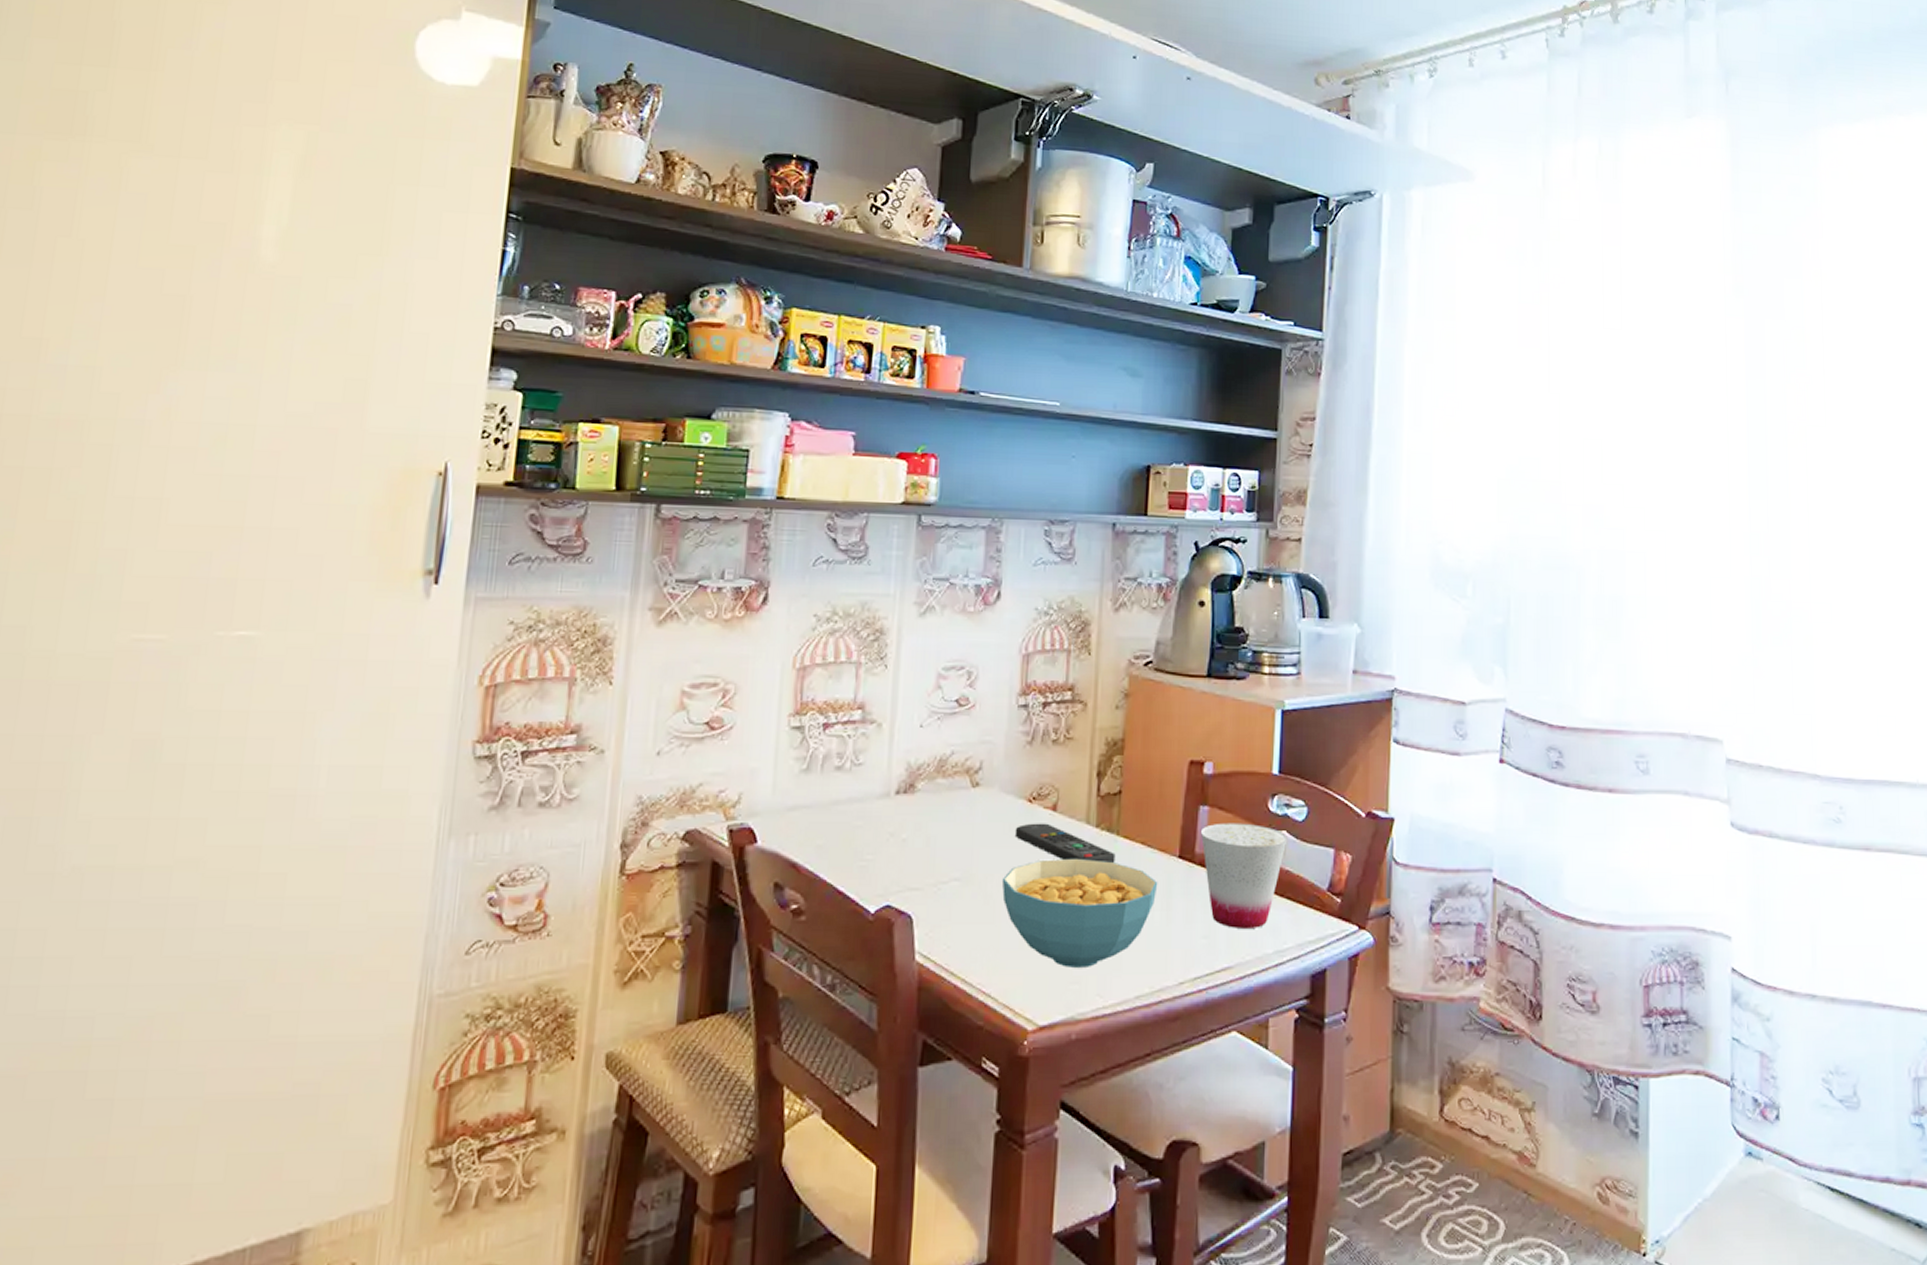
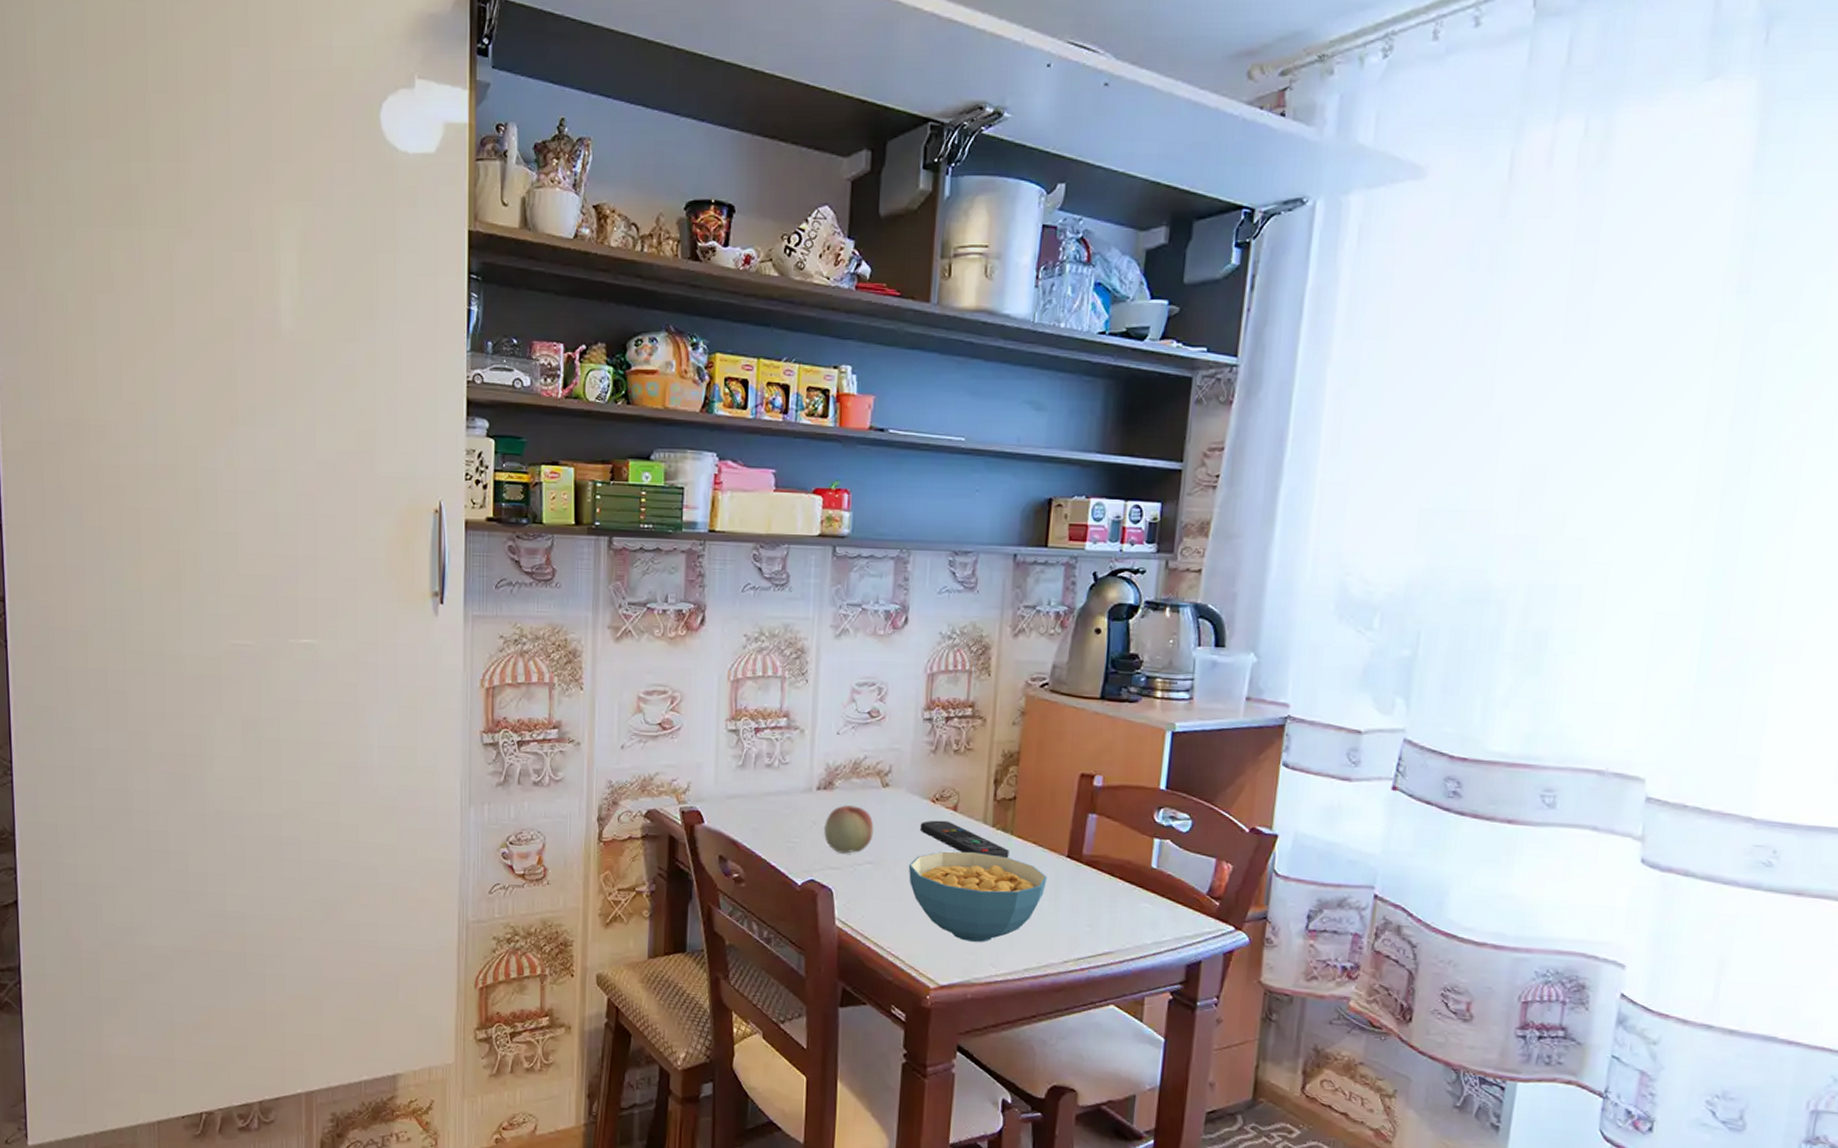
fruit: none [903,811,962,870] -> present [824,805,874,854]
cup: present [1201,823,1288,928] -> none [1089,829,1171,922]

